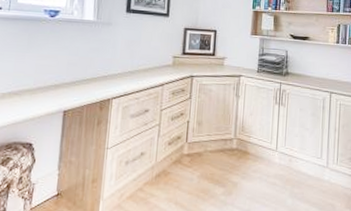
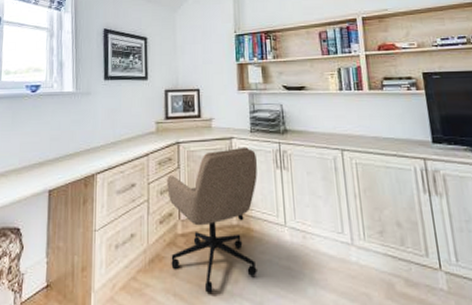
office chair: none [175,84,260,202] -> present [167,147,258,293]

